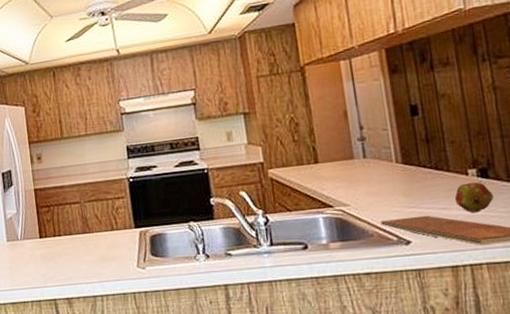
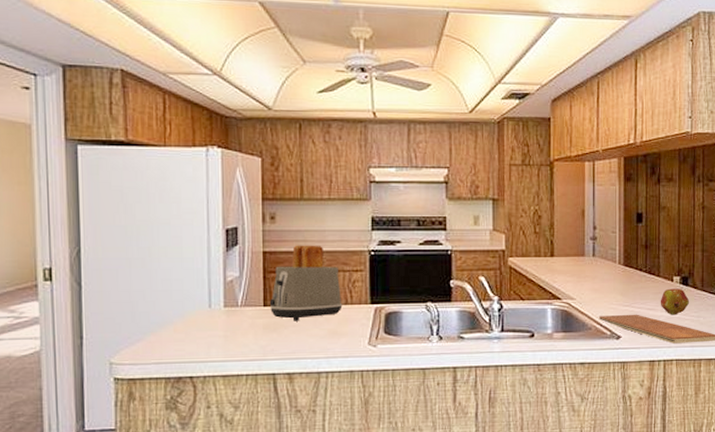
toaster: none [45,178,109,250] -> present [270,245,343,321]

